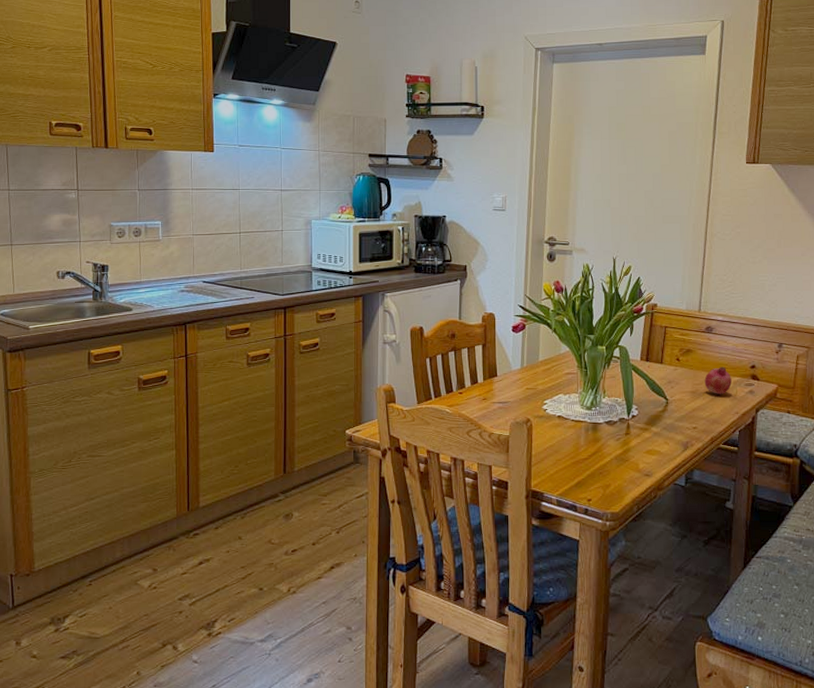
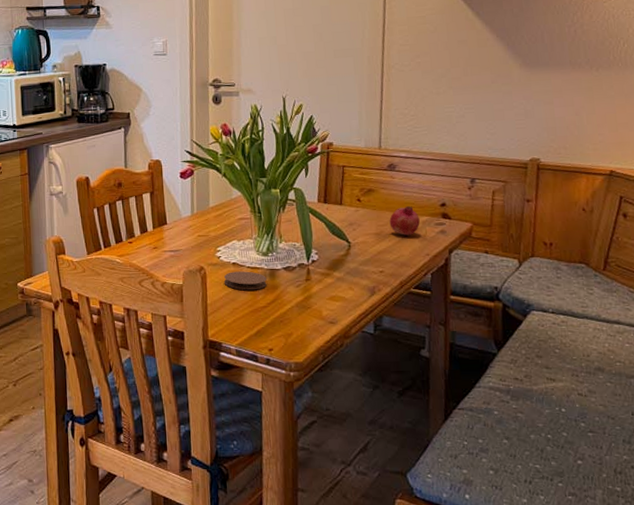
coaster: none [548,424,589,443] -> present [224,271,267,291]

